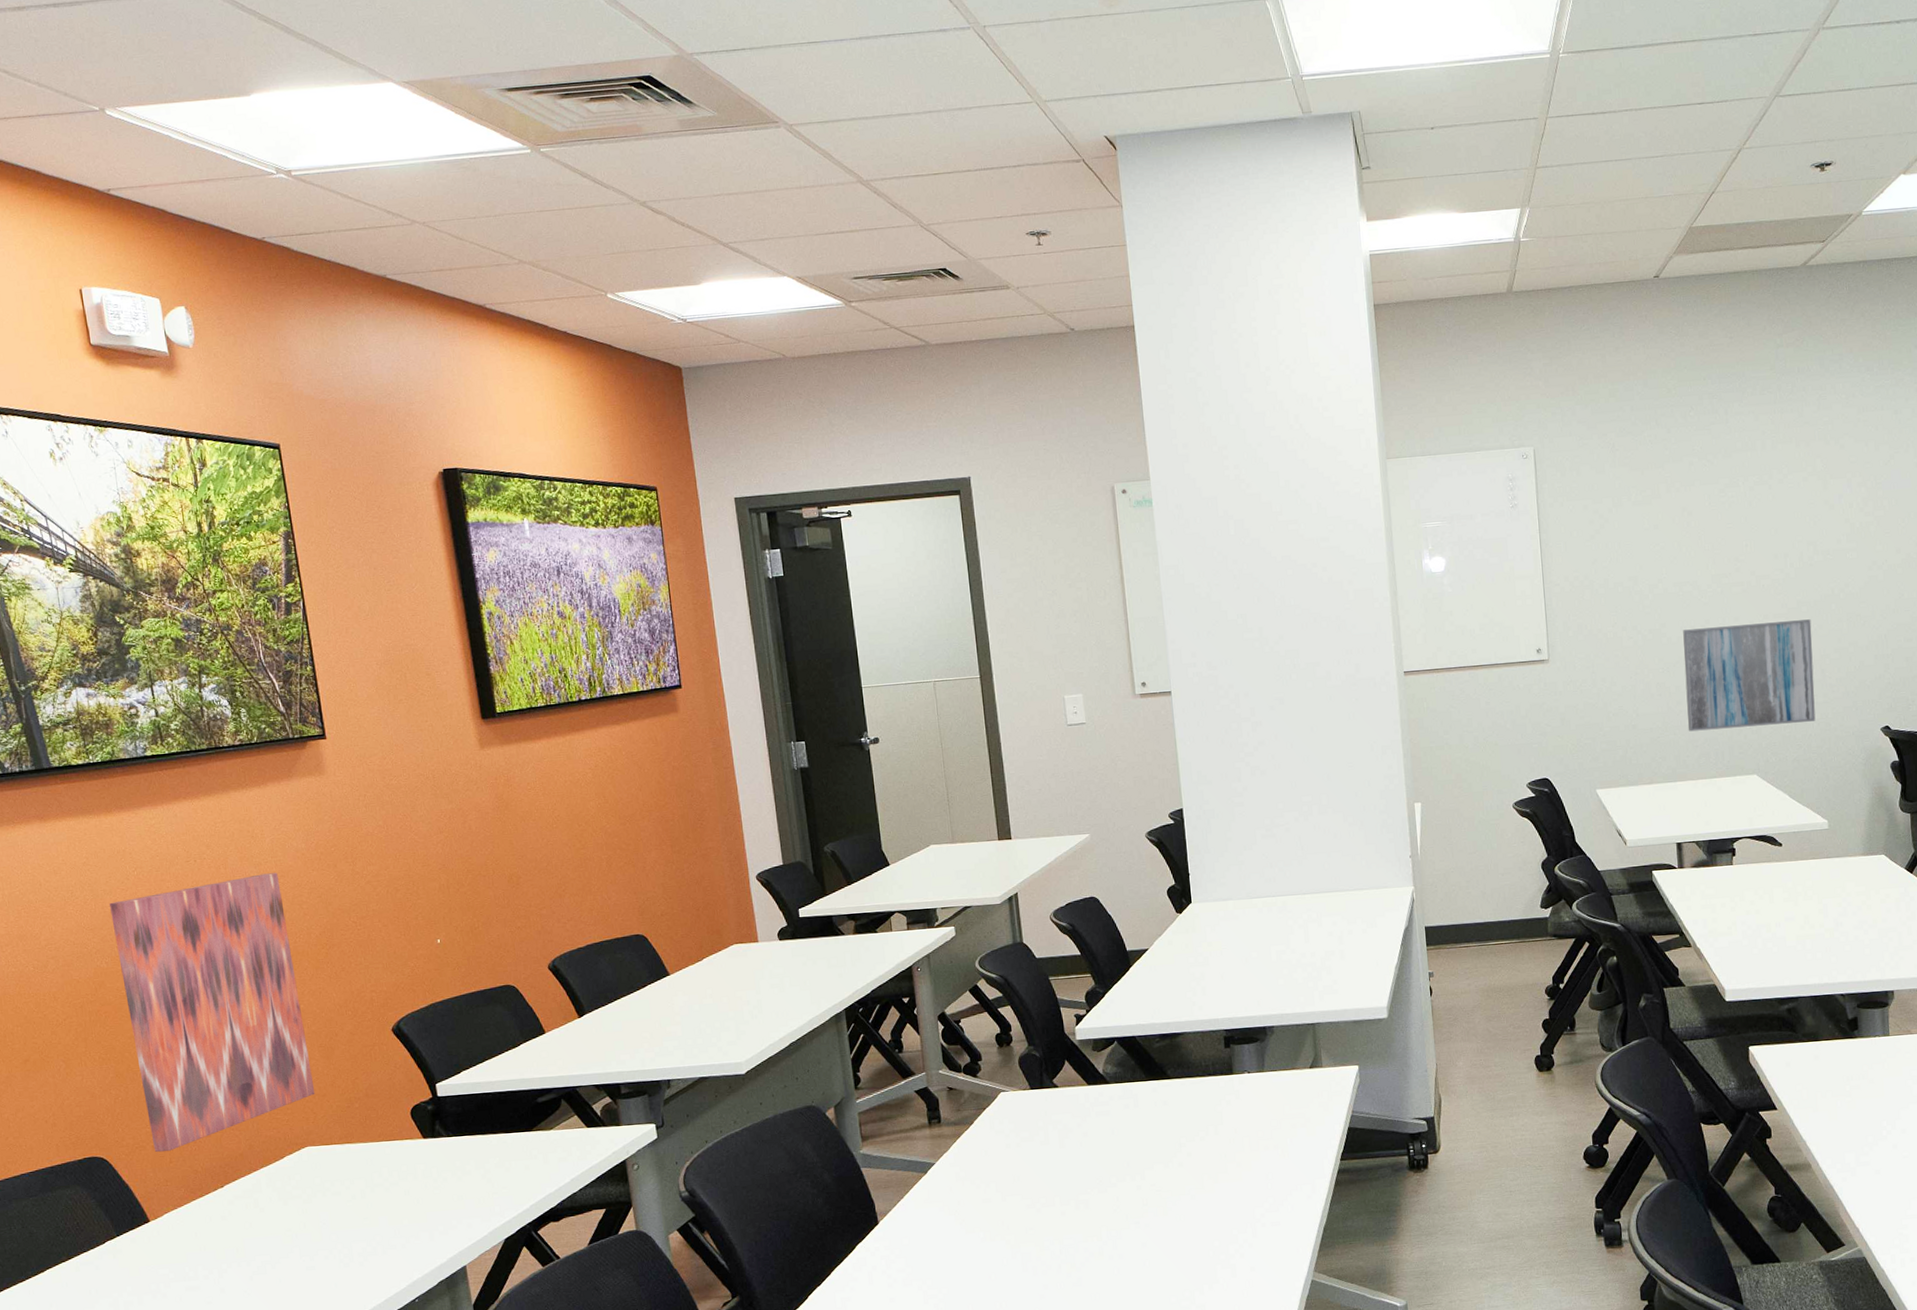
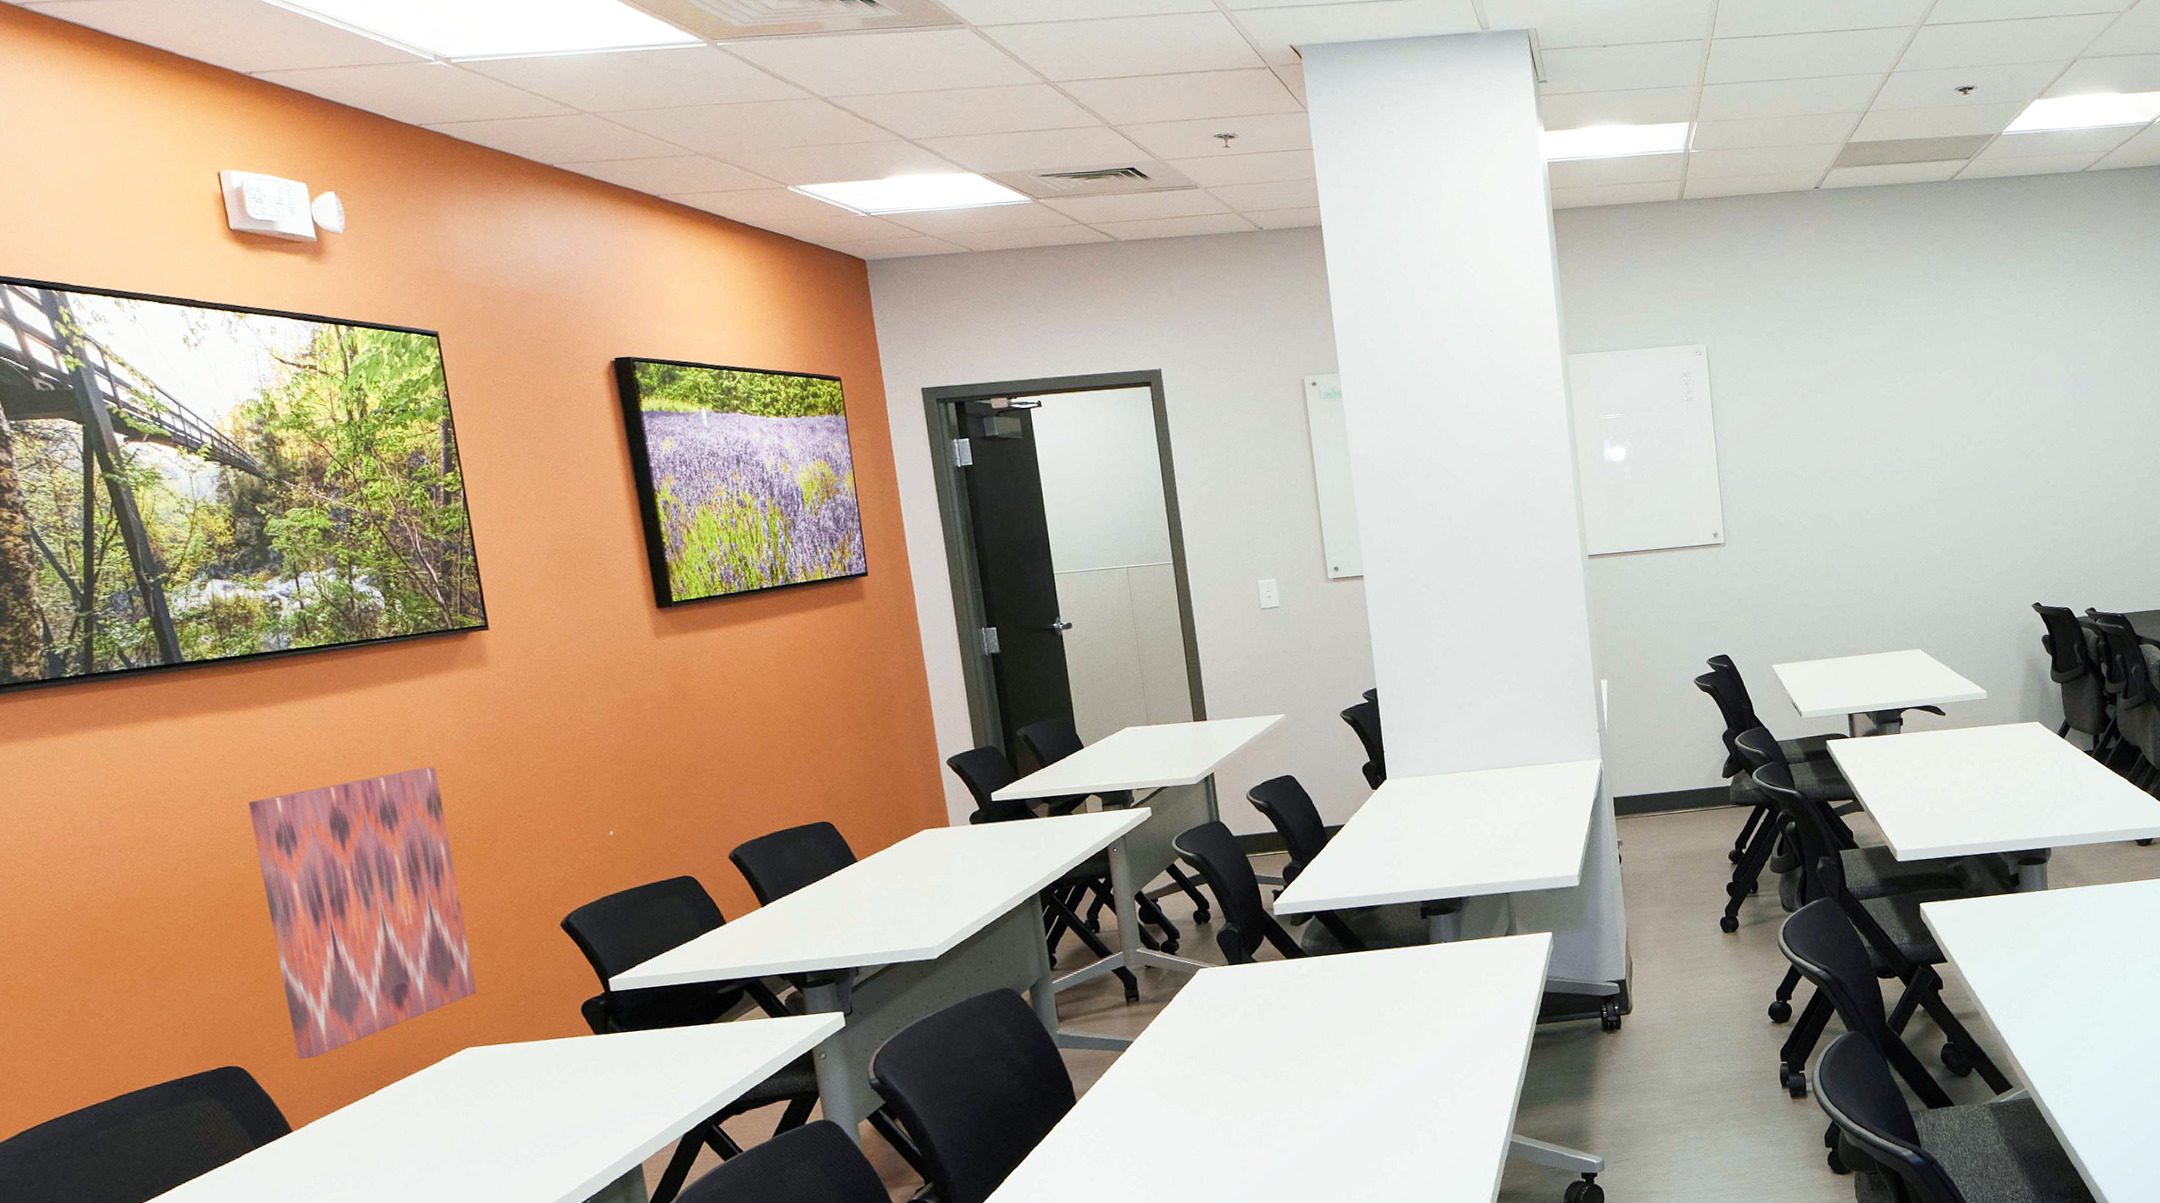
wall art: present [1683,619,1816,732] -> none [1849,505,1973,610]

